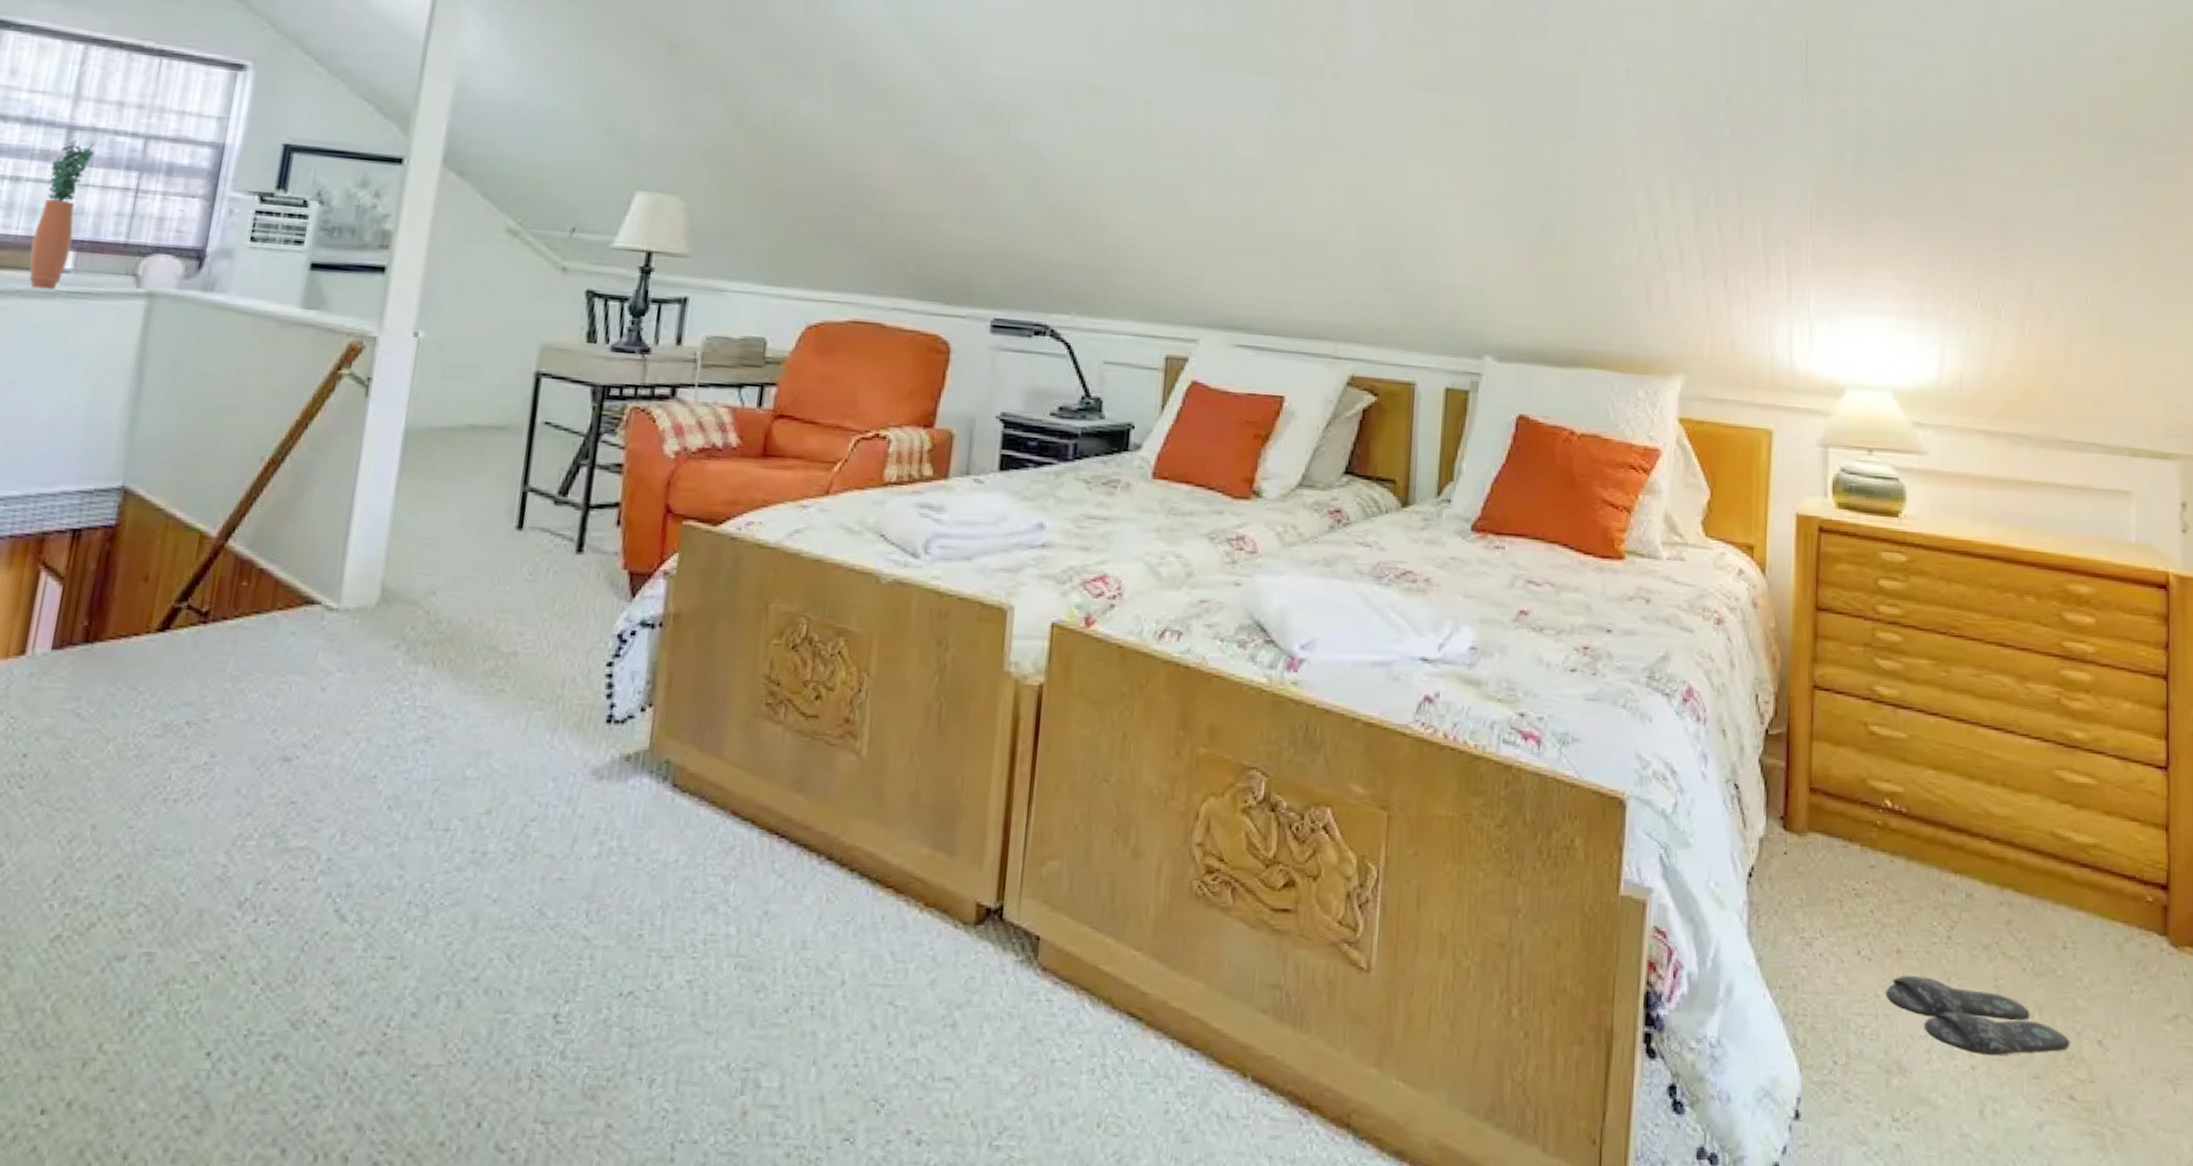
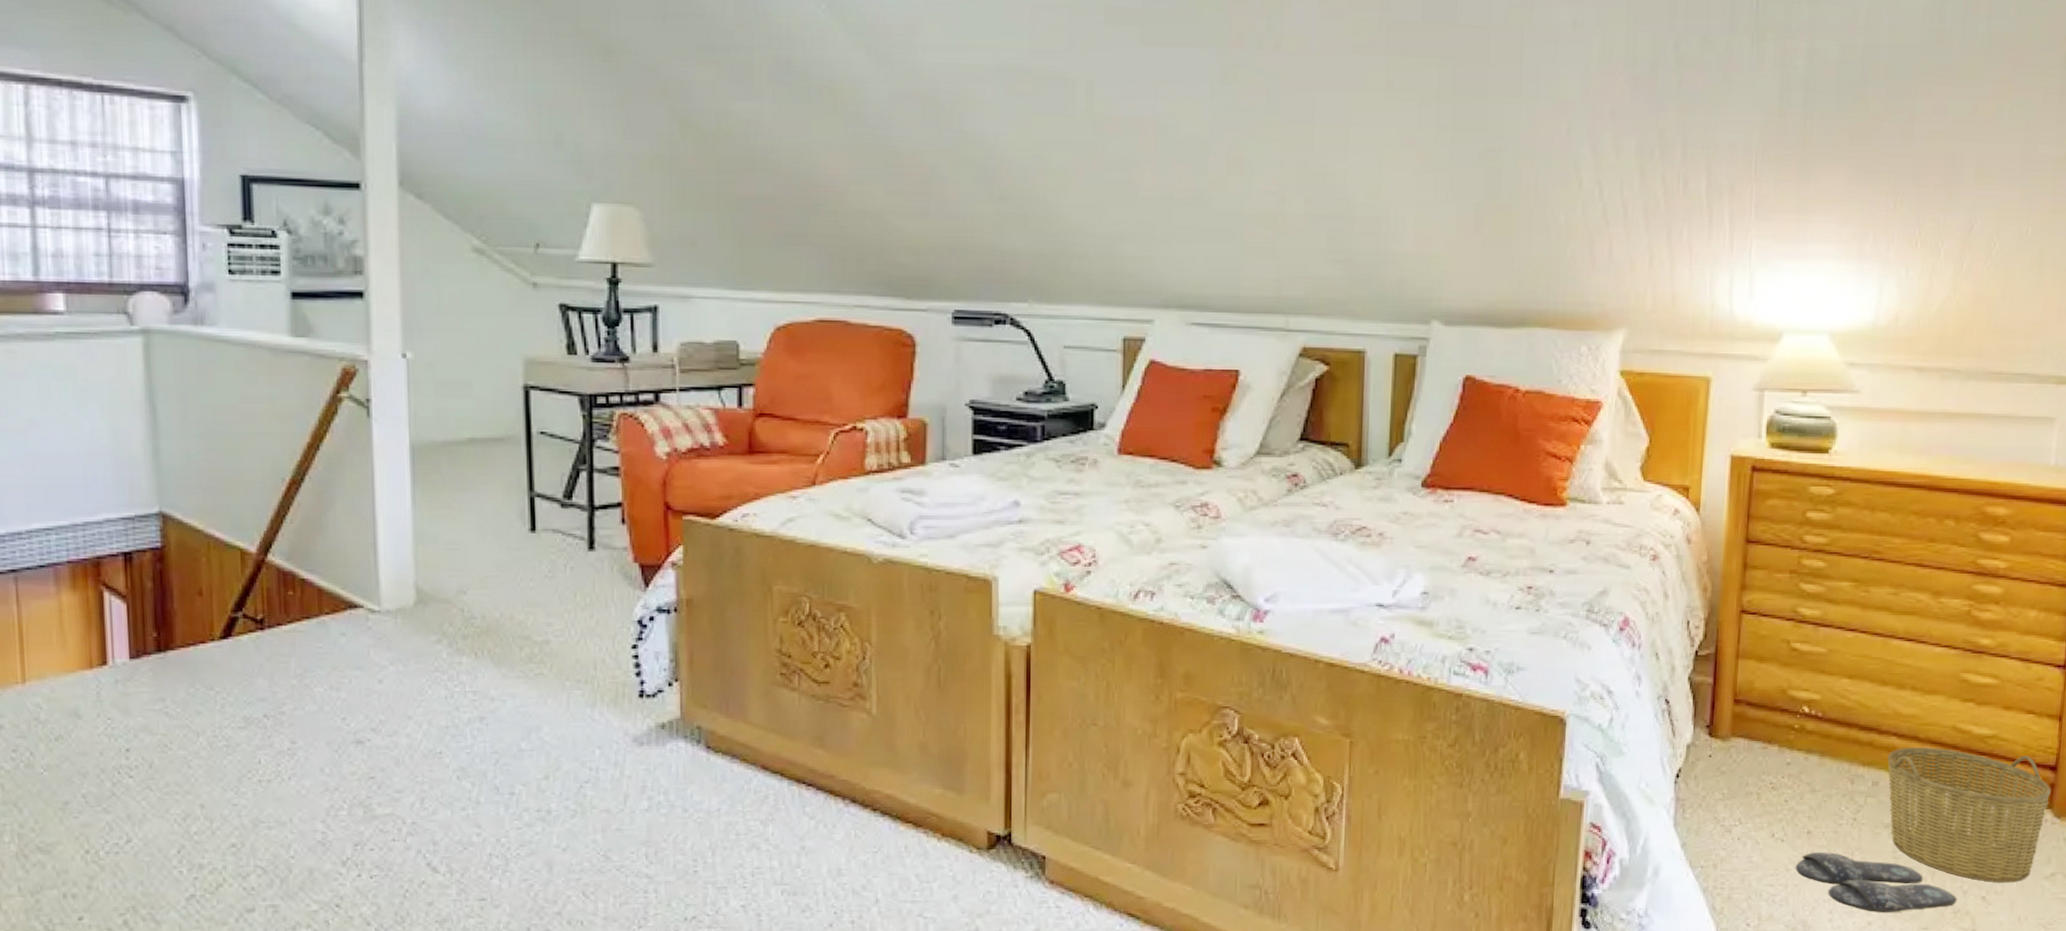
vase: present [28,140,94,290] -> none [20,183,60,332]
basket: none [1981,854,2164,1025] -> present [1887,747,2051,883]

